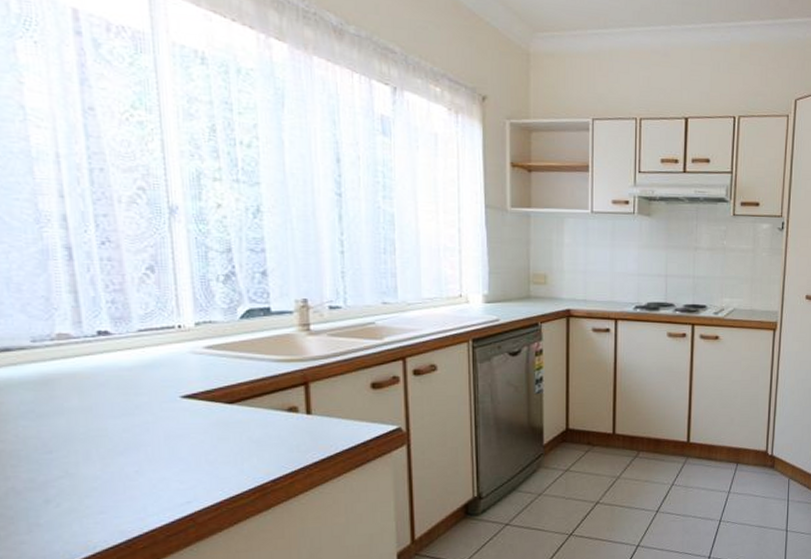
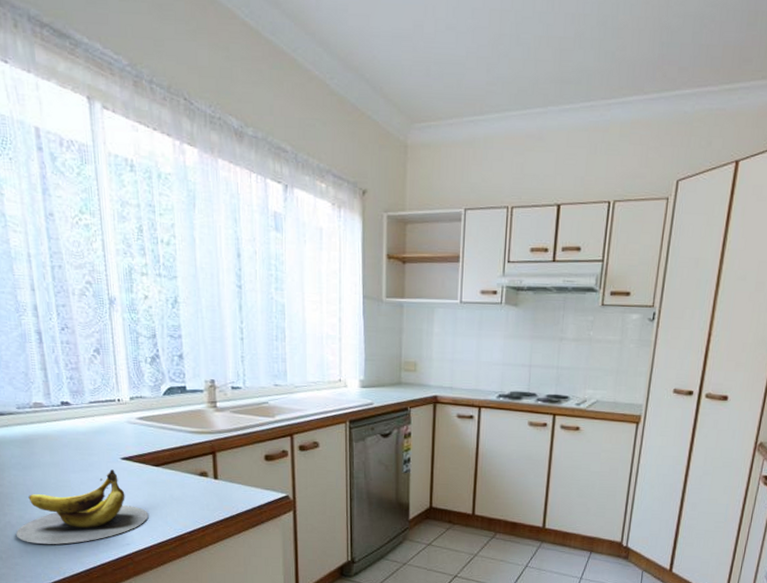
banana: none [22,411,218,513] -> present [15,469,149,544]

